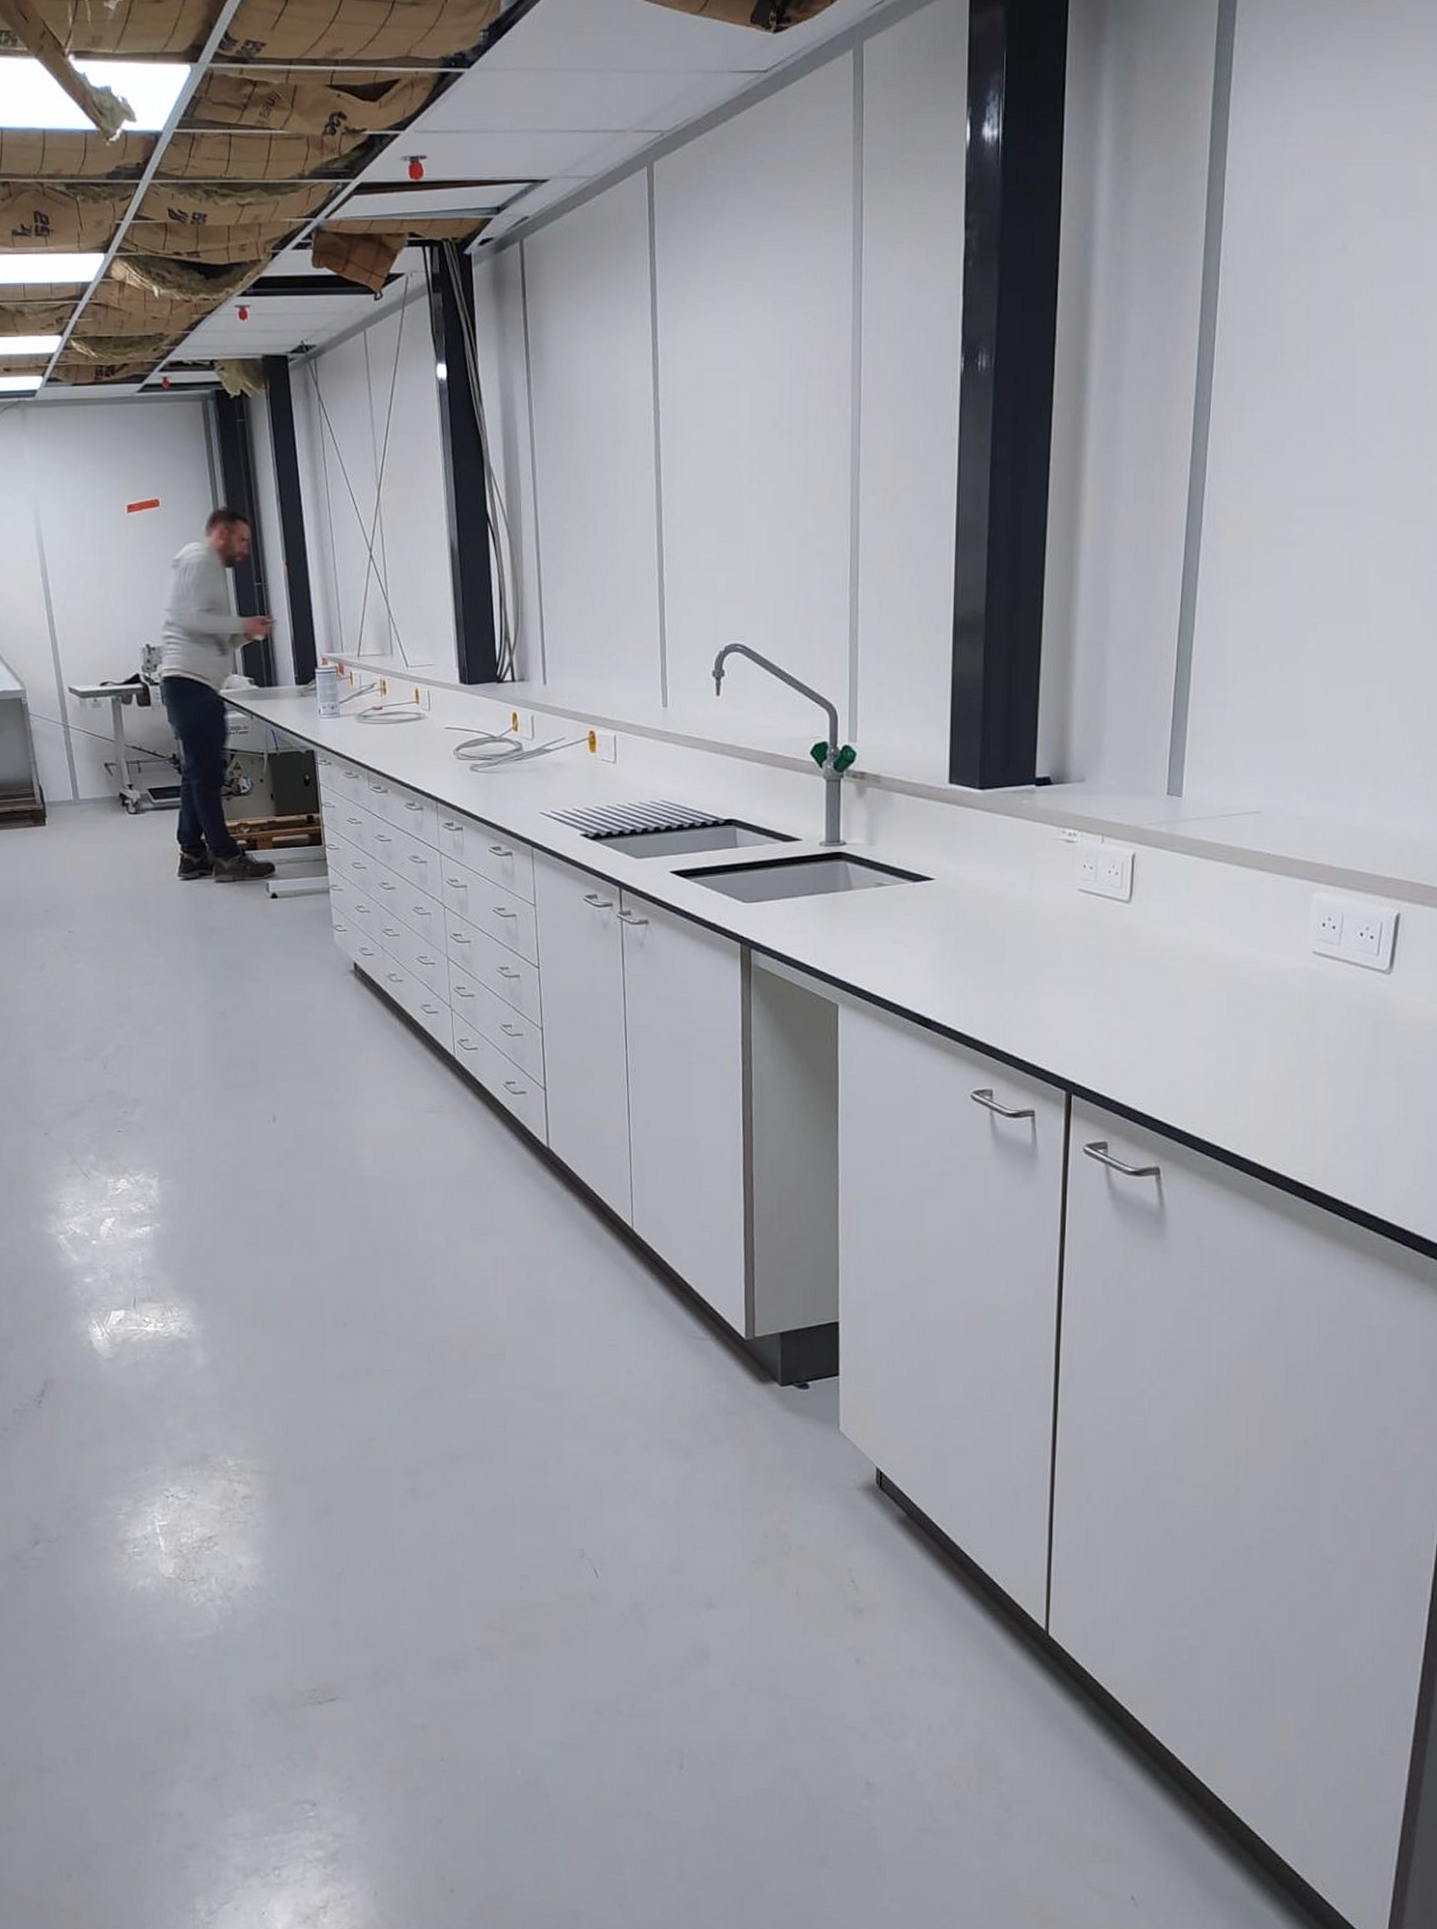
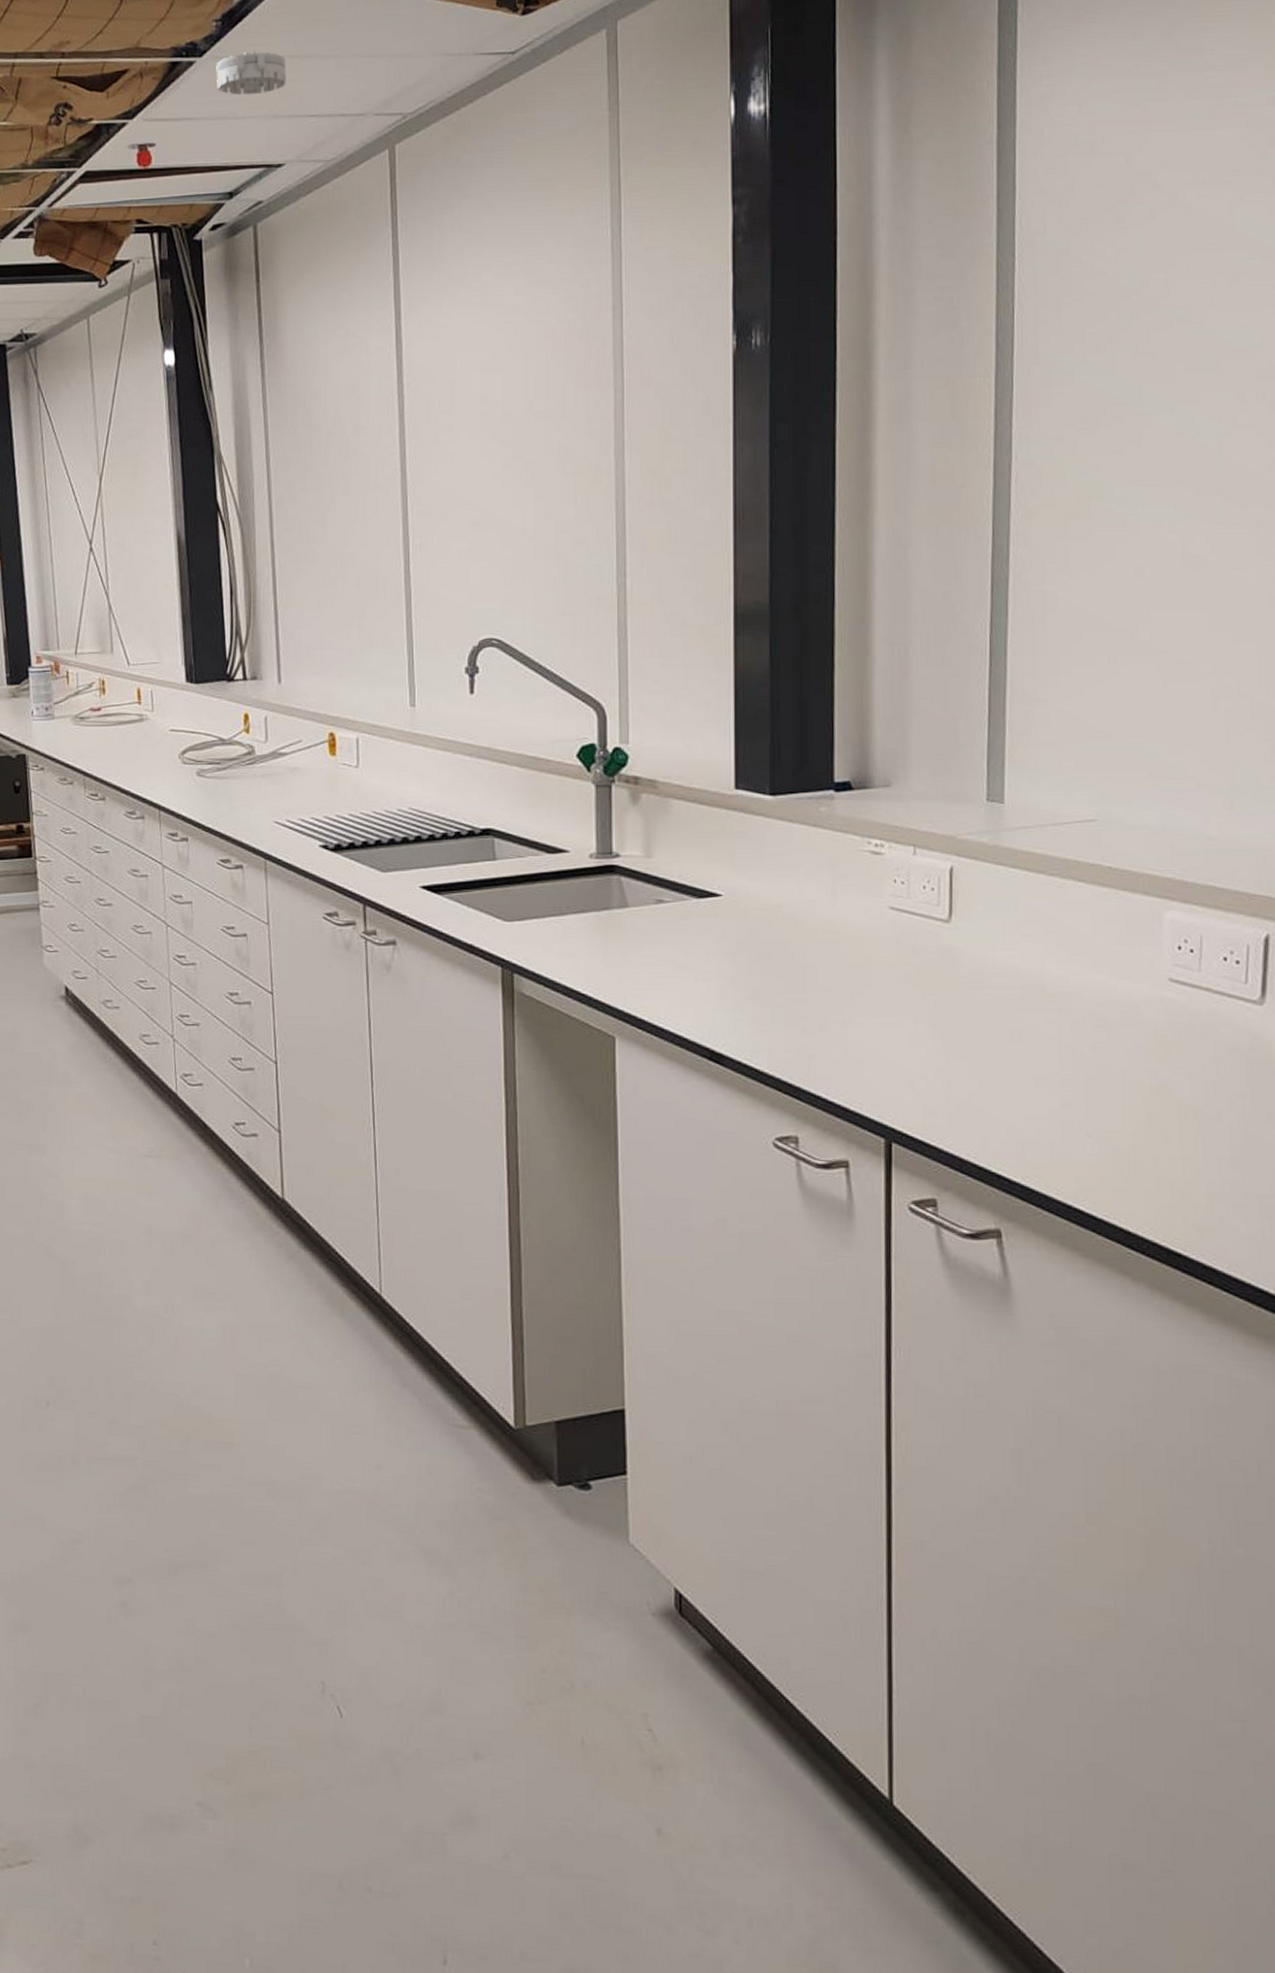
smoke detector: none [484,63,551,109] -> present [216,51,286,96]

